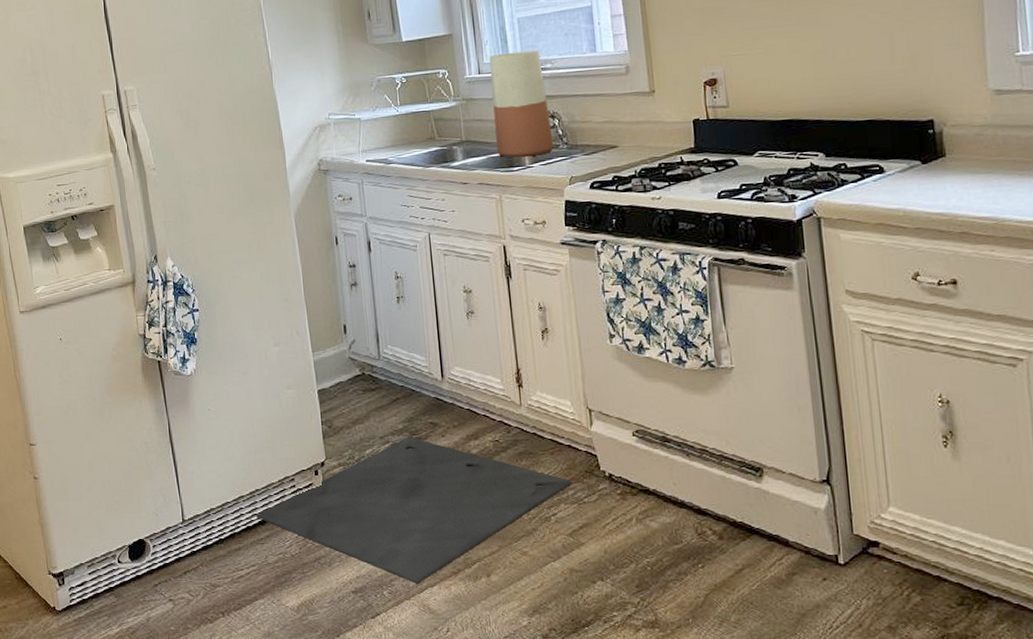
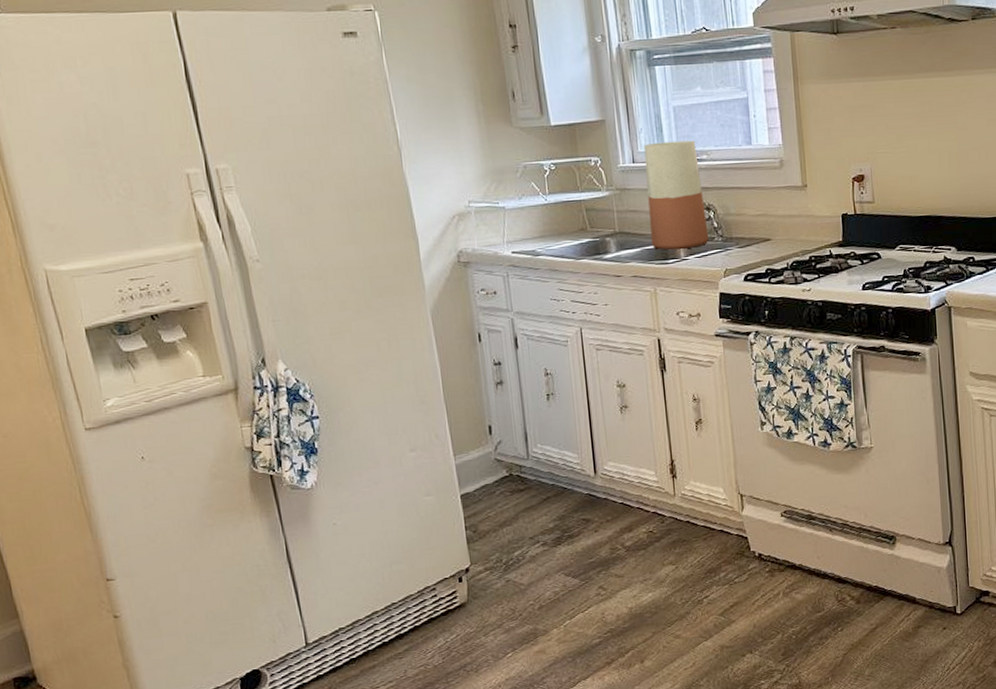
door mat: present [256,437,572,584] -> none [393,535,724,679]

